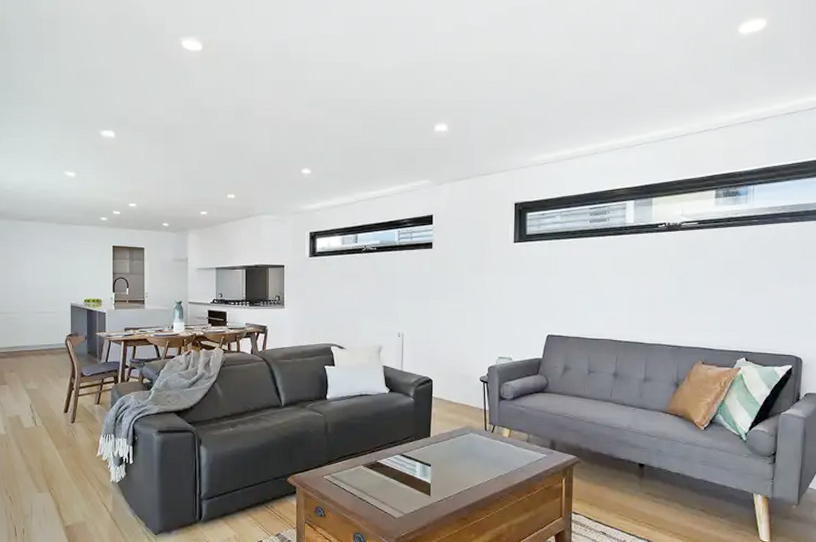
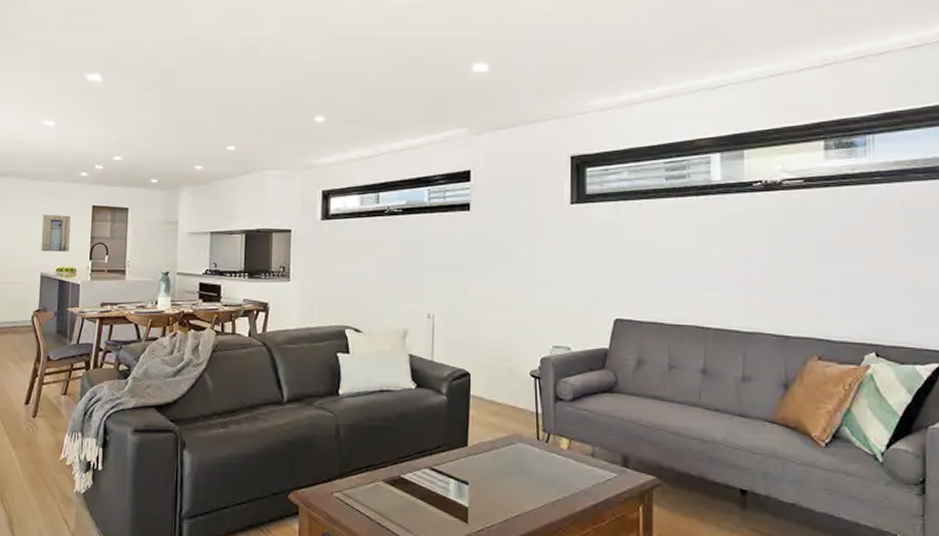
wall art: none [69,254,94,286] -> present [41,215,71,253]

